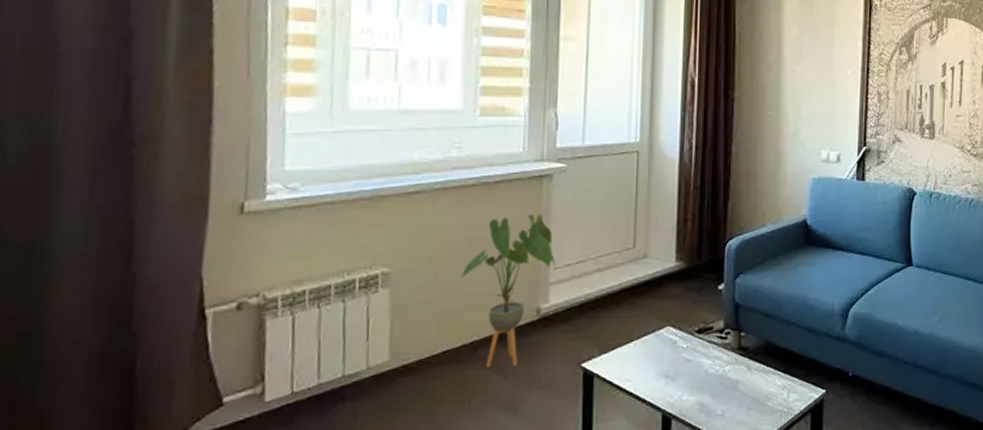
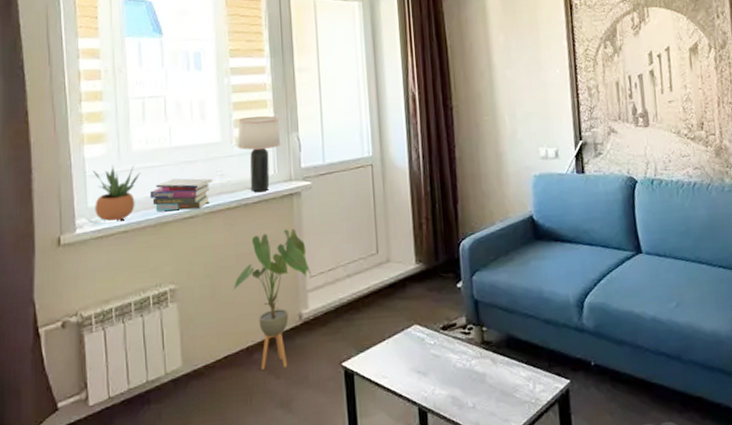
potted plant: none [293,123,358,190] -> present [93,164,141,222]
books: none [366,147,448,185] -> present [149,178,213,212]
table lamp: none [481,85,535,170] -> present [237,115,281,192]

